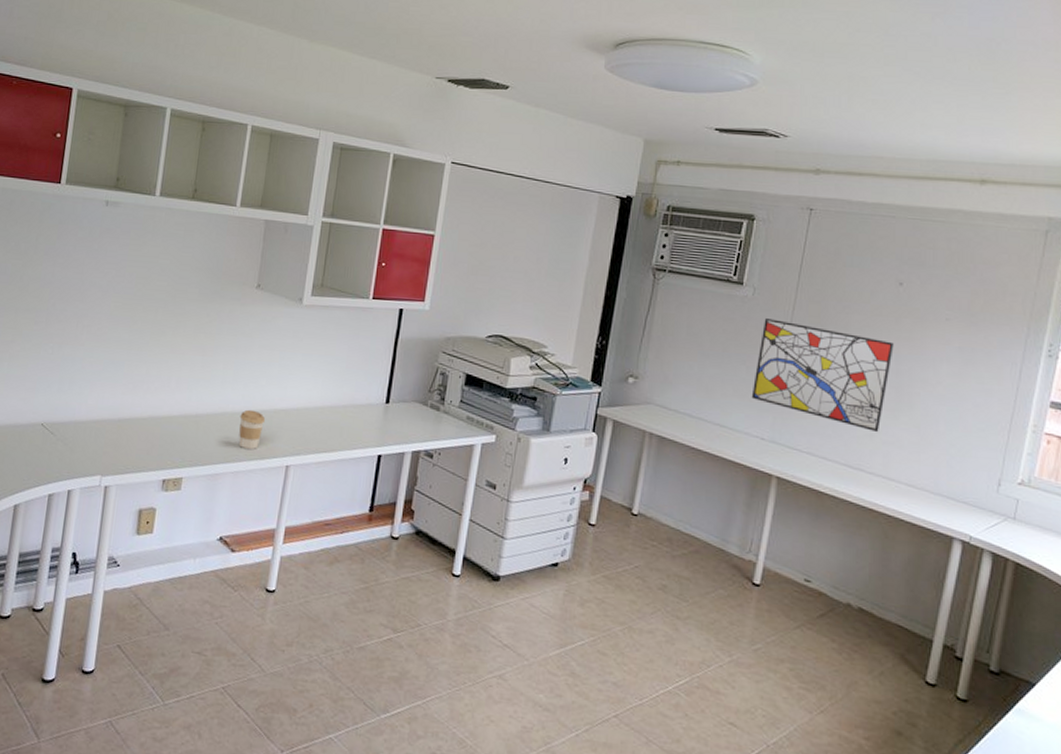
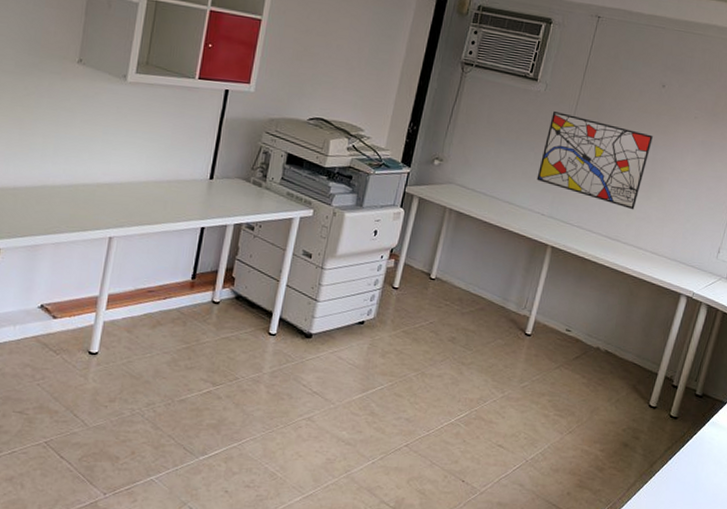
coffee cup: present [238,409,266,449] -> none [59,183,88,221]

